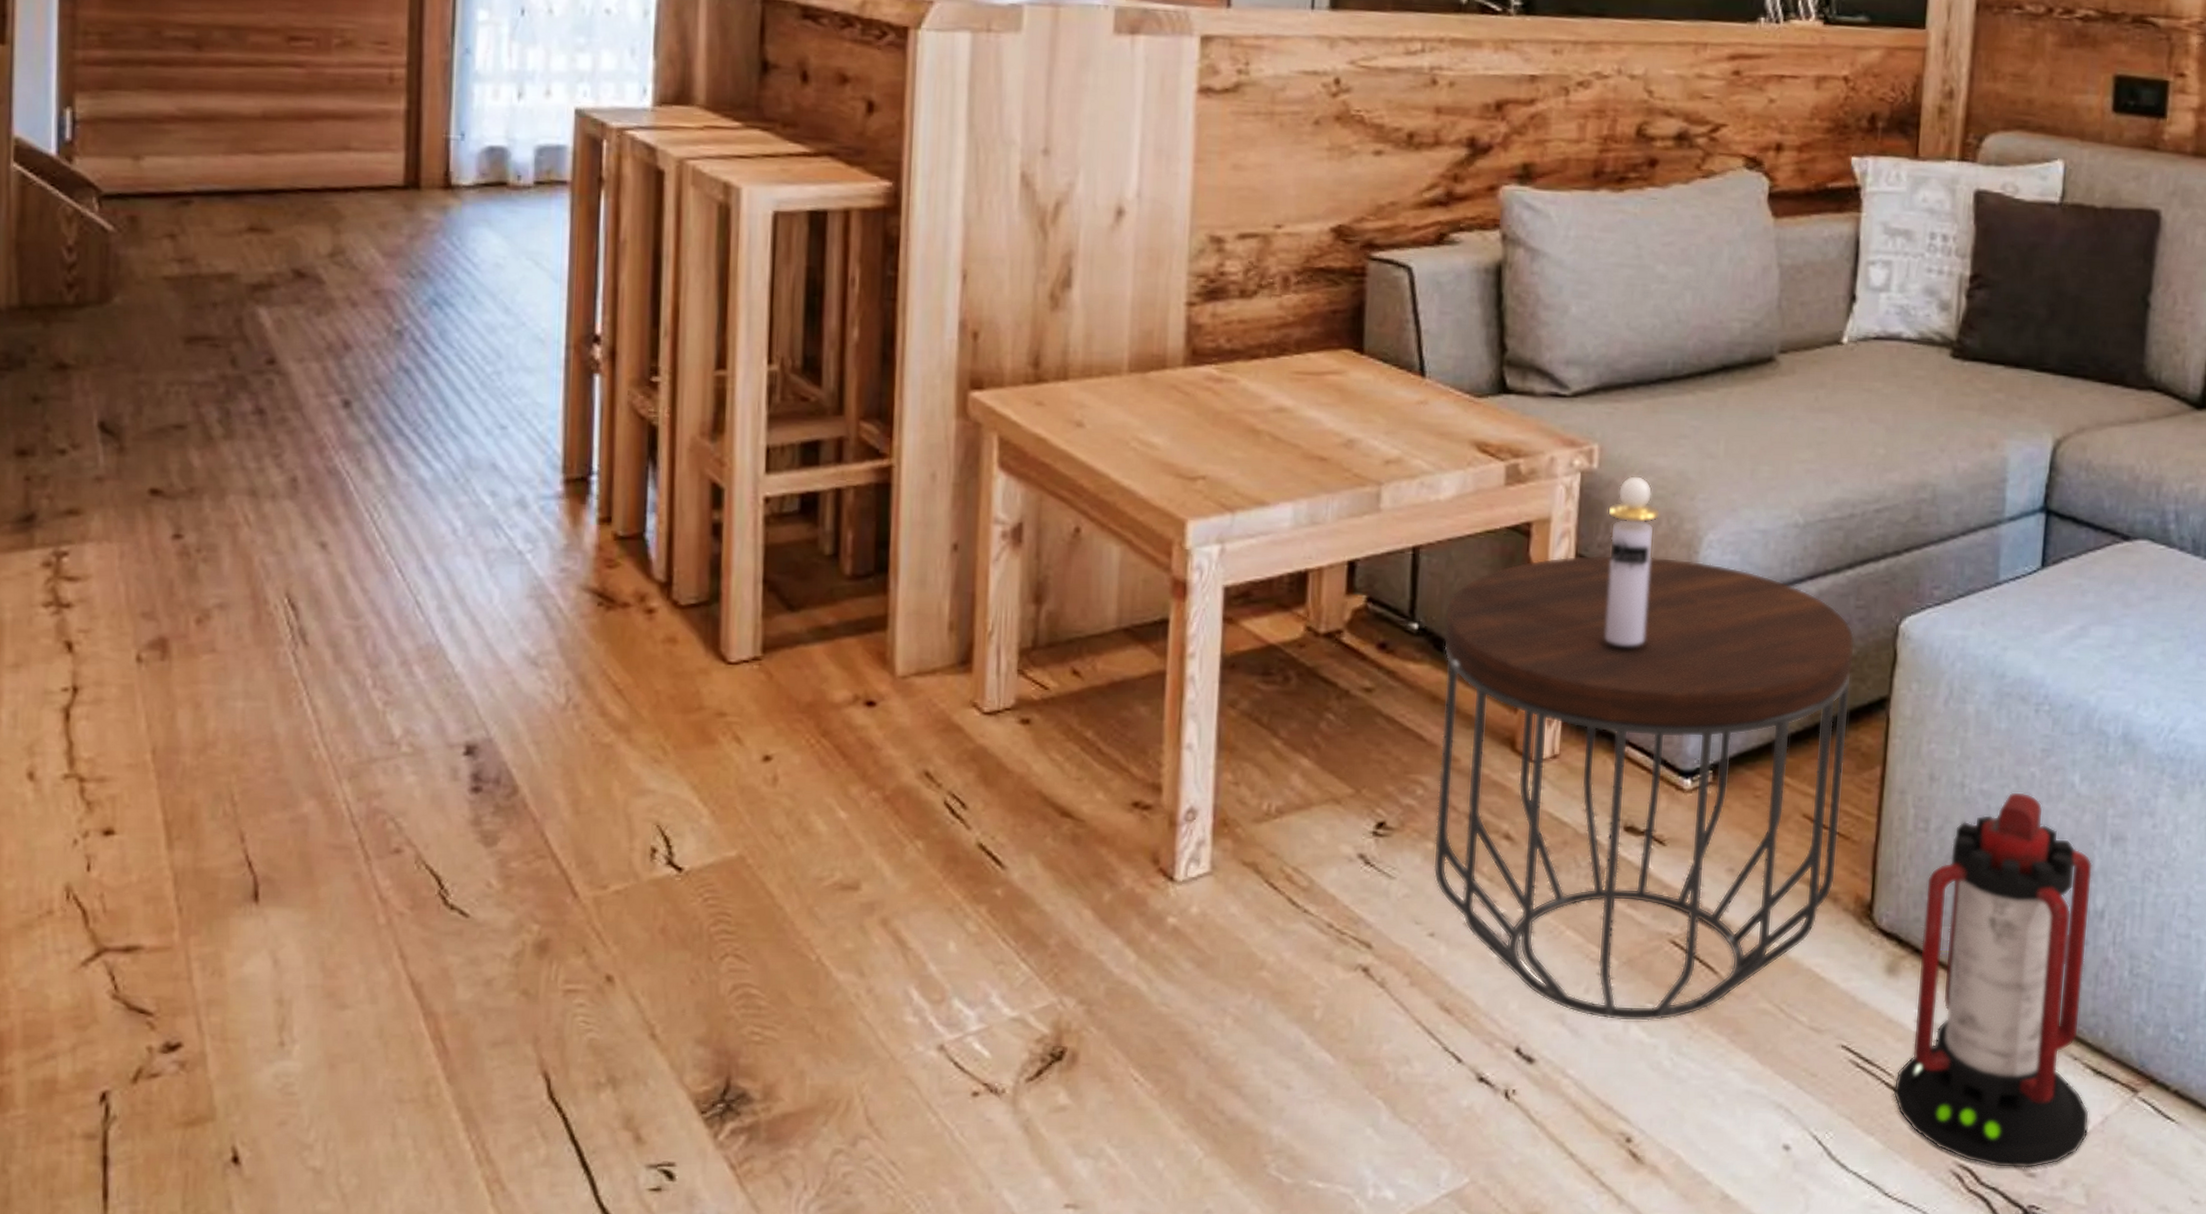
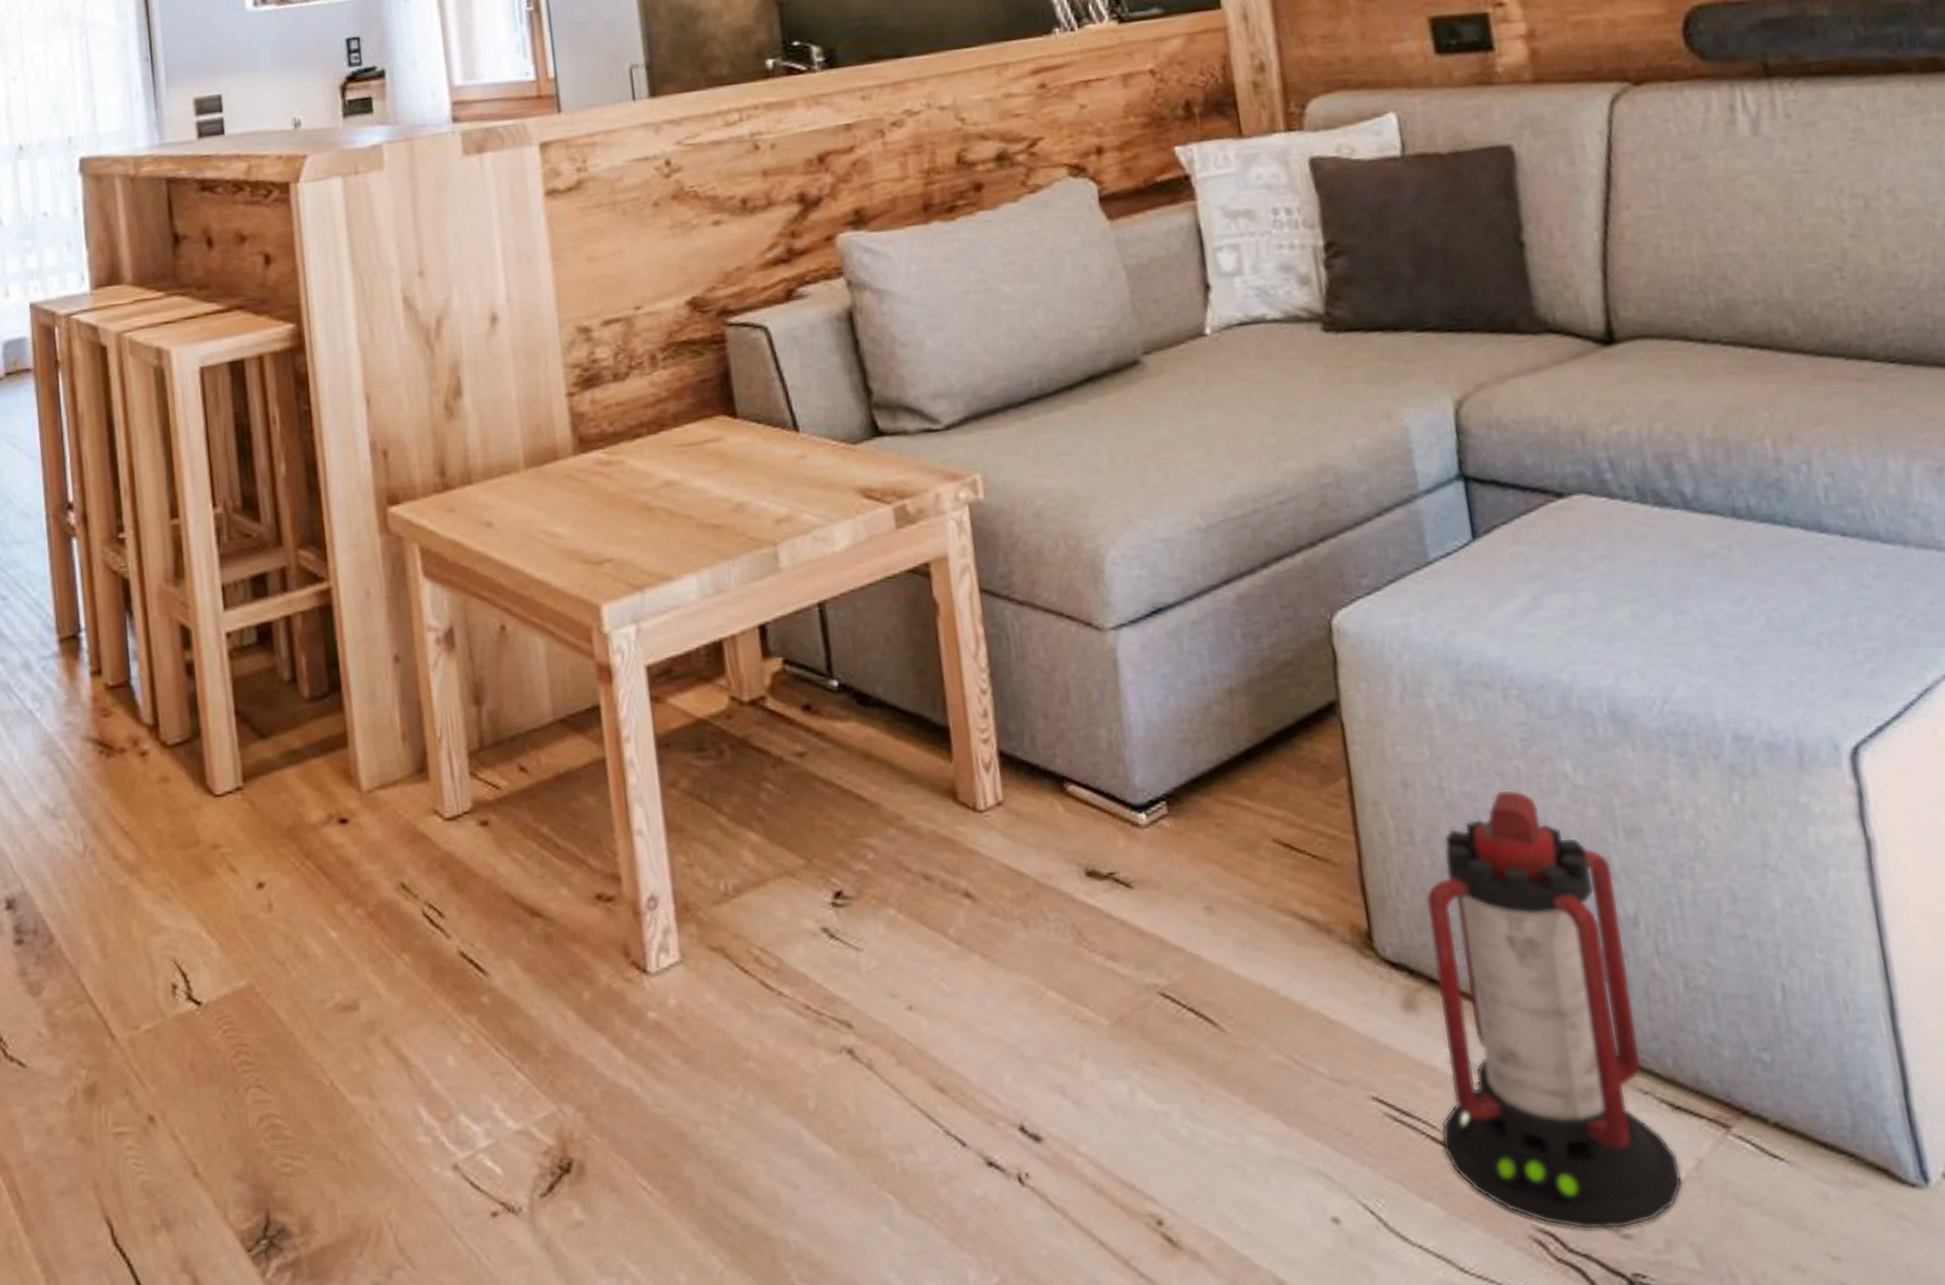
side table: present [1433,554,1855,1022] -> none [861,580,1323,1088]
perfume bottle: present [1605,475,1661,646] -> none [1002,500,1067,679]

